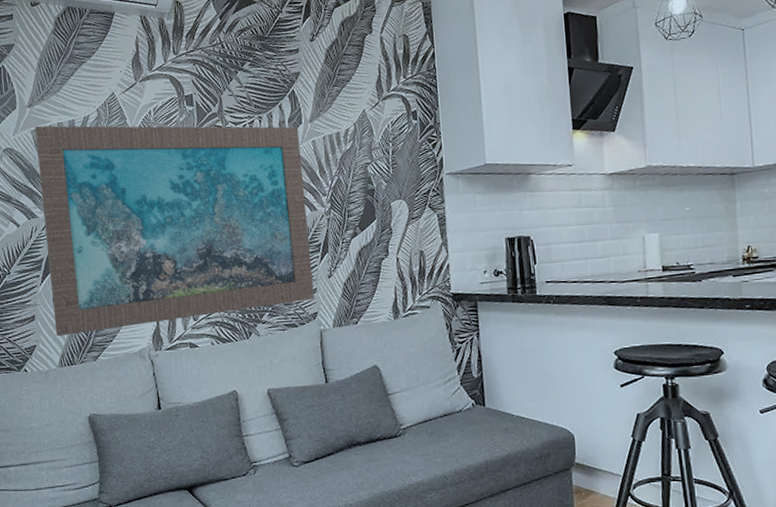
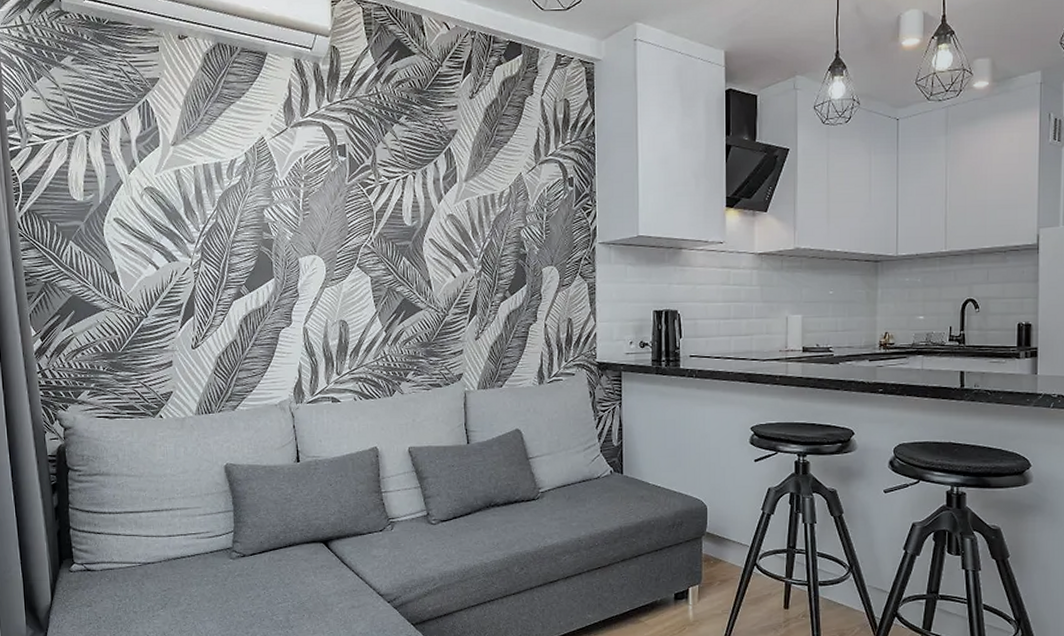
wall art: present [34,125,314,337] -> none [178,165,460,384]

